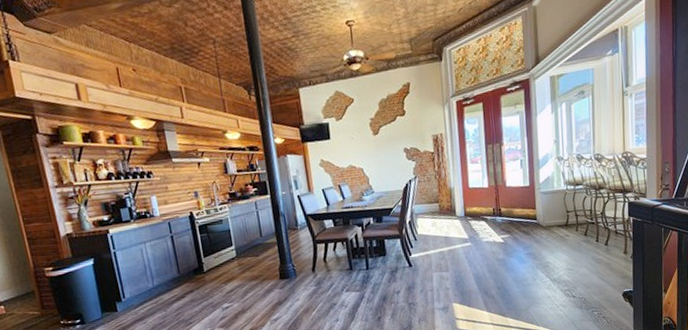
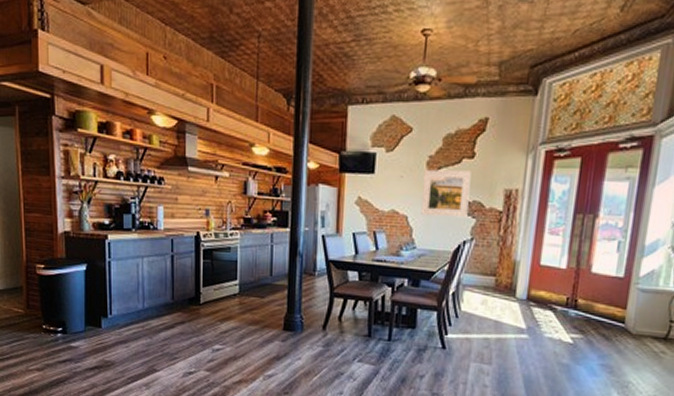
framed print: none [369,125,409,166] -> present [421,169,471,218]

